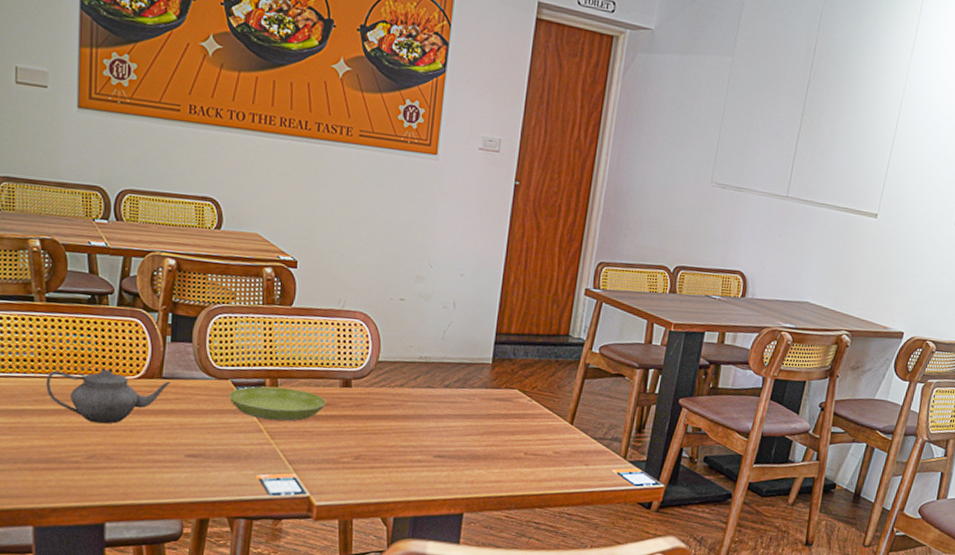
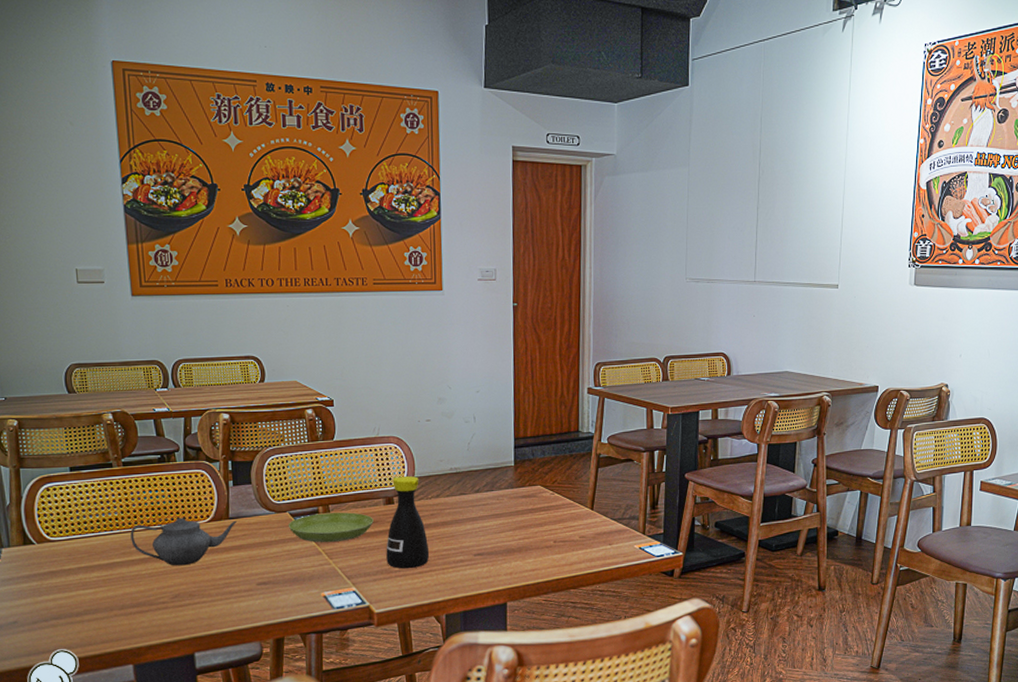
bottle: none [335,357,385,462] -> present [386,475,430,569]

